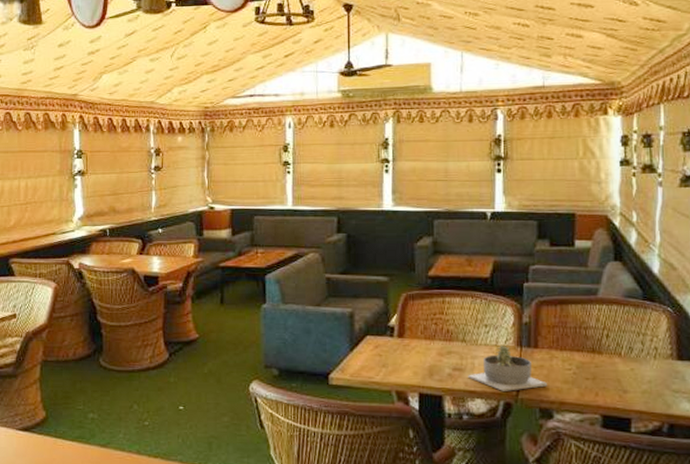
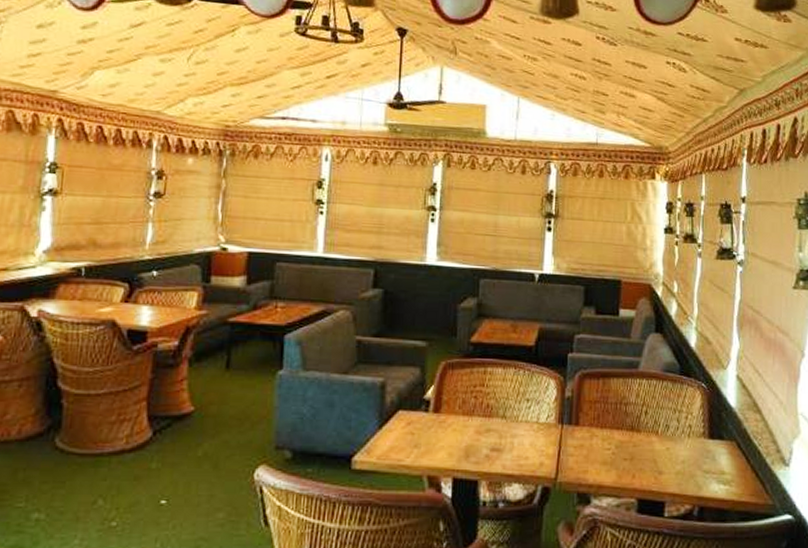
succulent planter: present [468,344,547,391] -> none [506,421,586,474]

